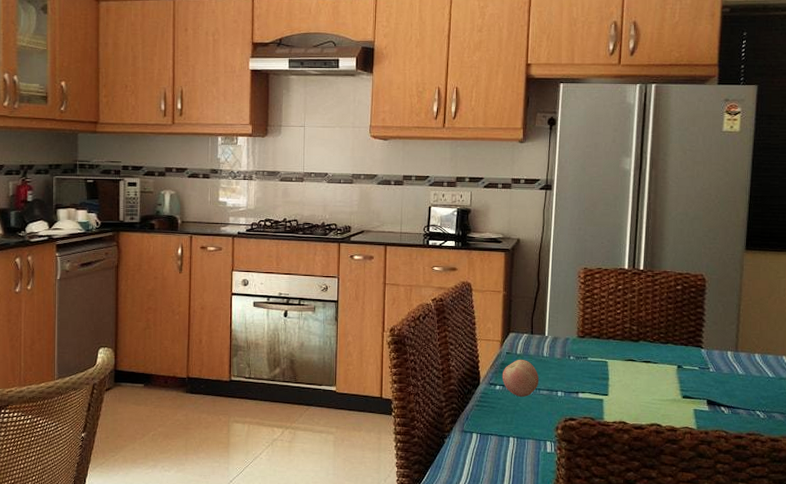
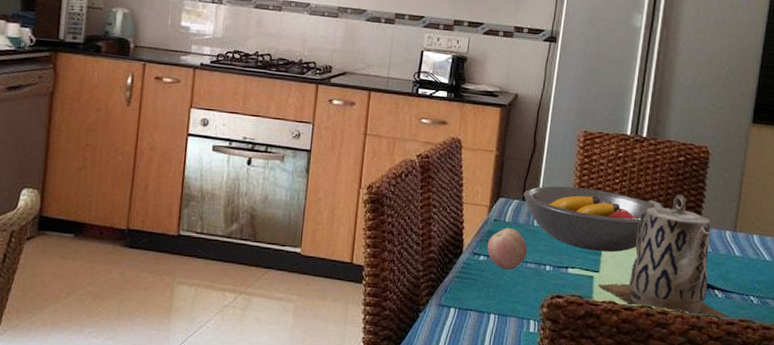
fruit bowl: none [532,319,654,377] -> present [523,186,652,252]
teapot: none [607,321,741,433] -> present [597,195,733,319]

